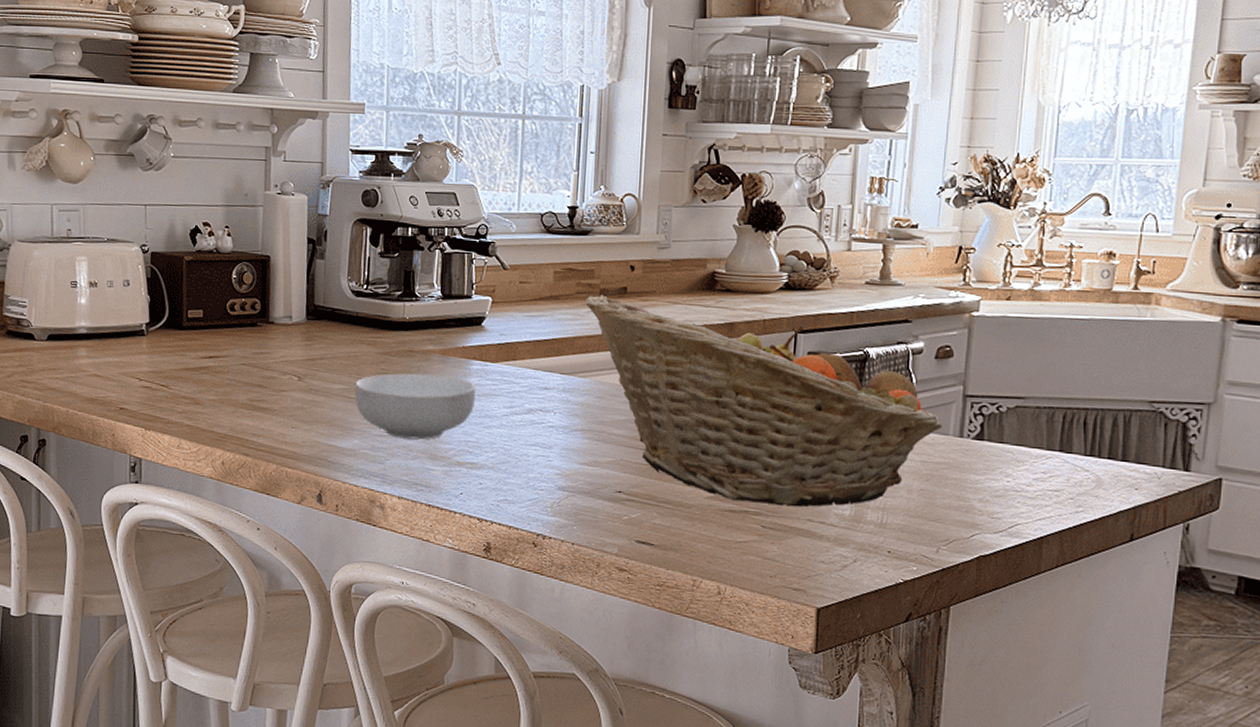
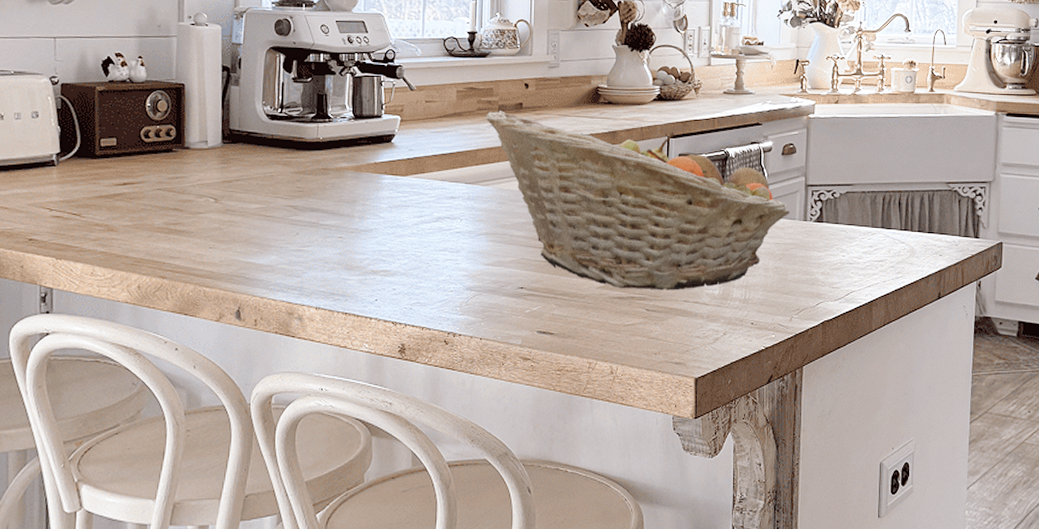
cereal bowl: present [354,373,476,440] -> none [271,190,388,252]

